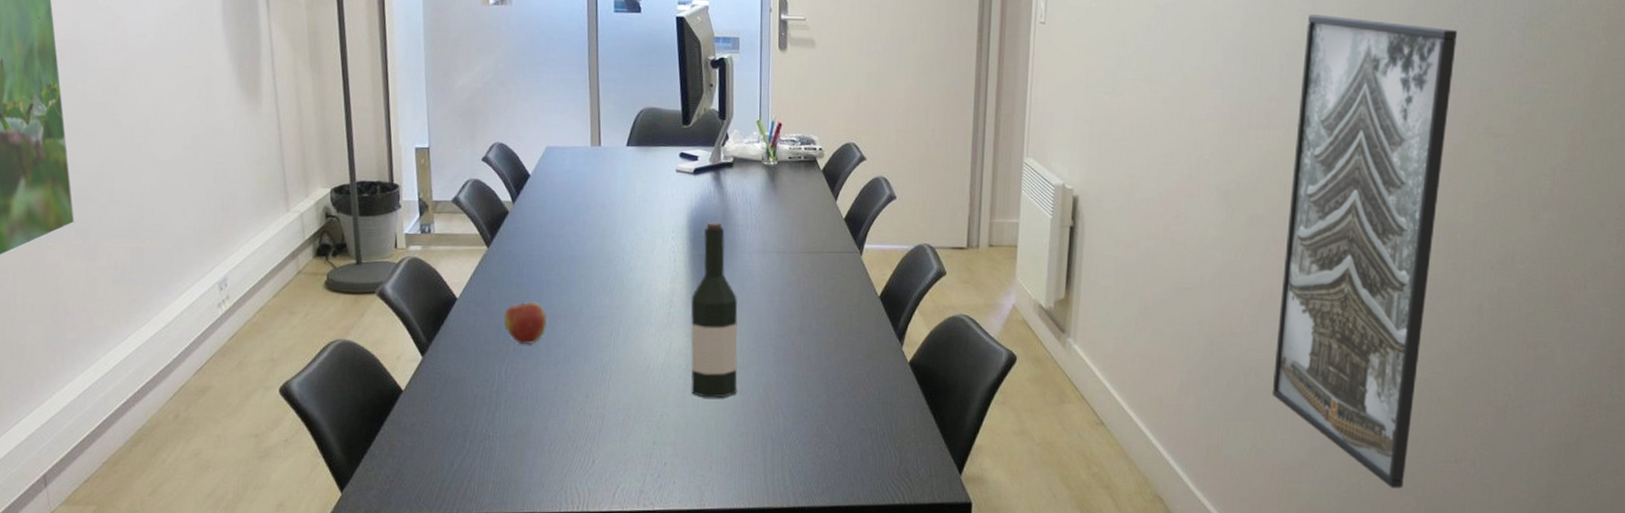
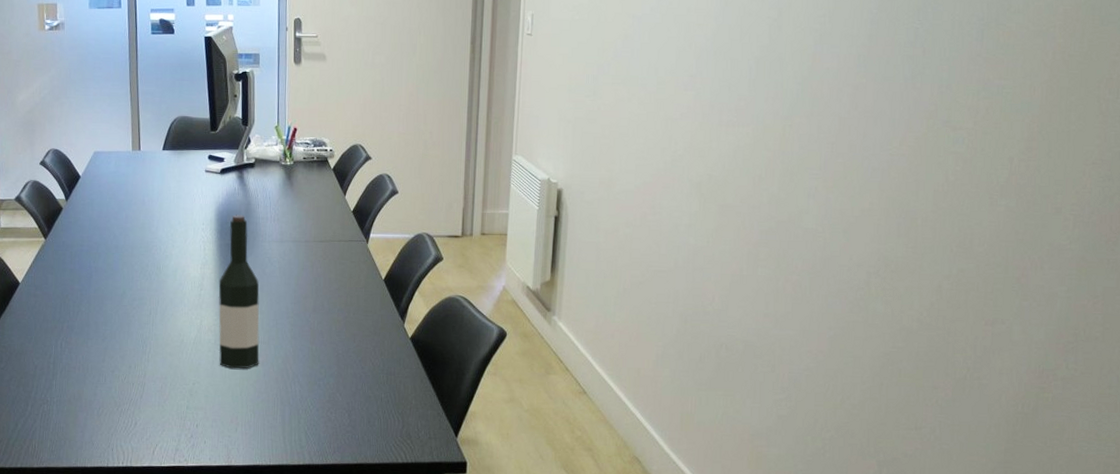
apple: present [503,296,548,345] -> none [59,281,96,323]
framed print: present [1272,14,1458,488] -> none [741,21,918,453]

